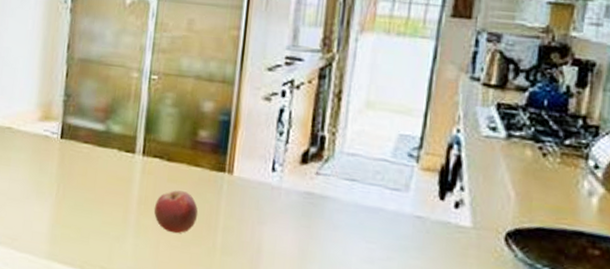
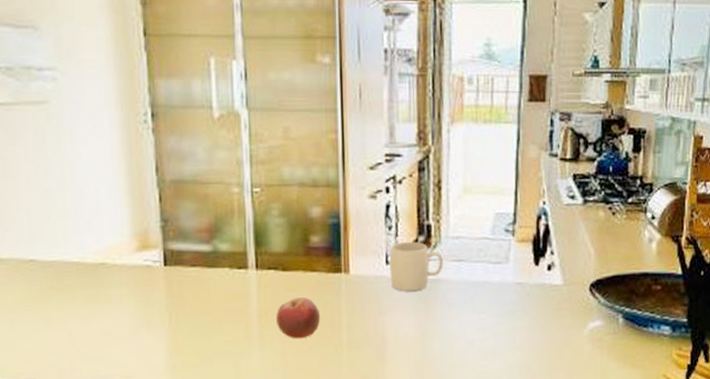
mug: none [274,150,334,205] -> present [389,241,443,291]

